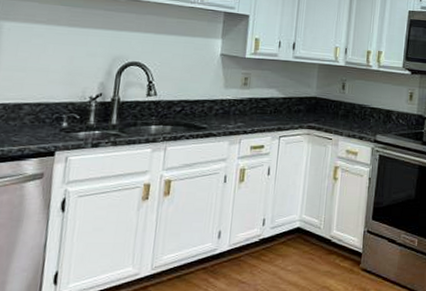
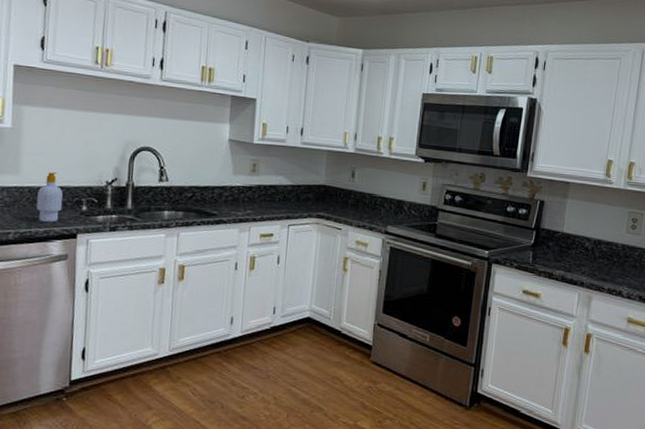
soap bottle: none [10,88,42,140] -> present [36,172,63,222]

